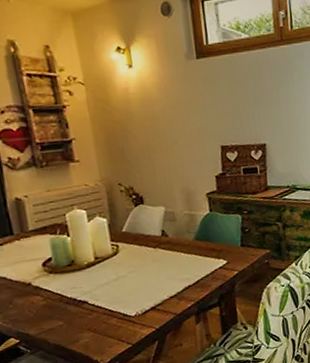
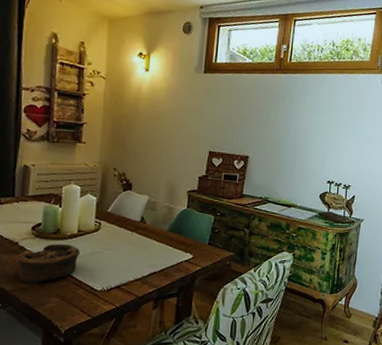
bowl: none [34,274,103,323] -> present [17,244,80,283]

